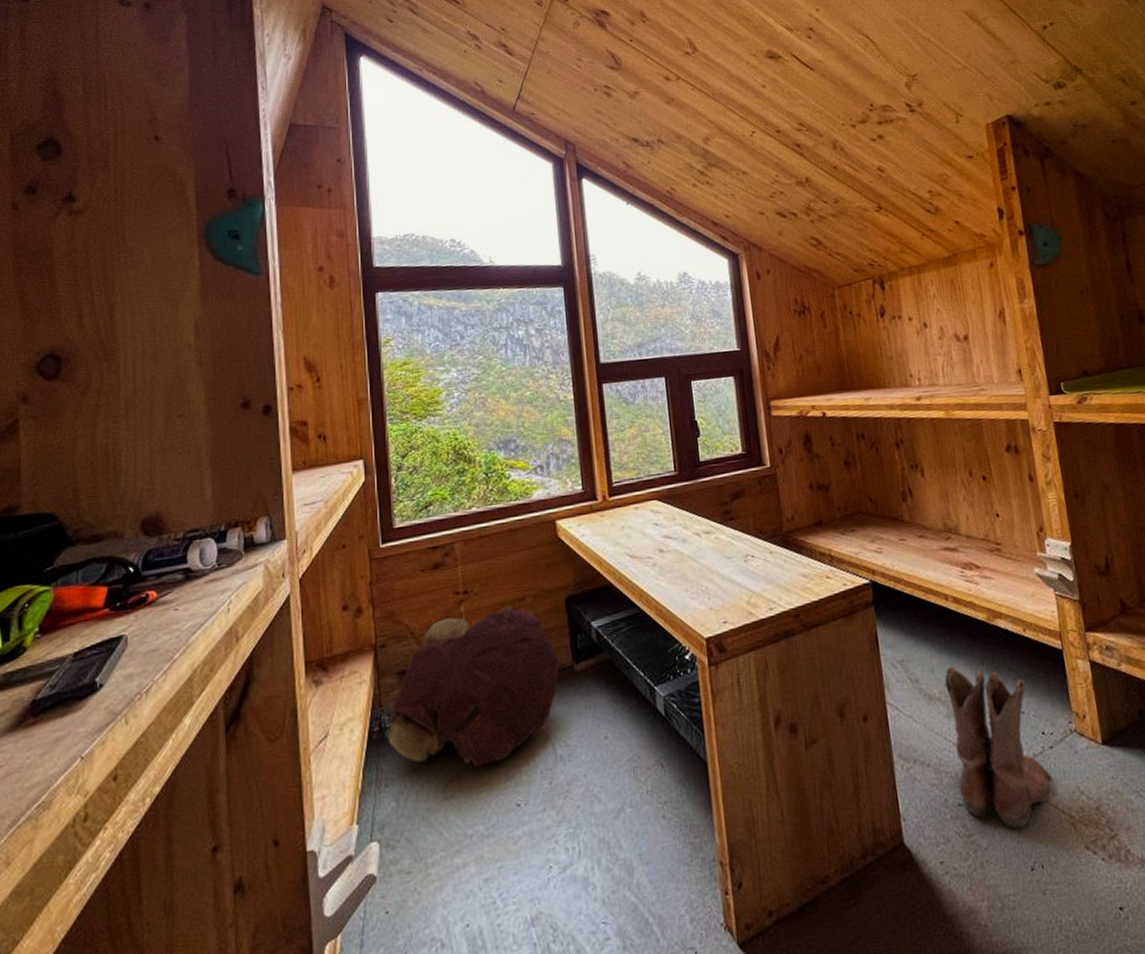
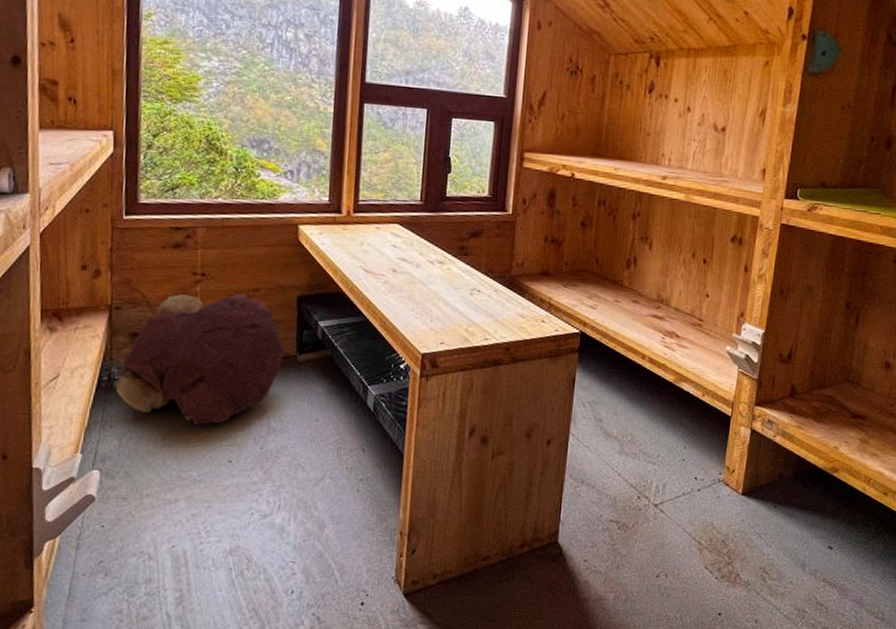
boots: present [944,666,1052,830] -> none [614,413,693,546]

